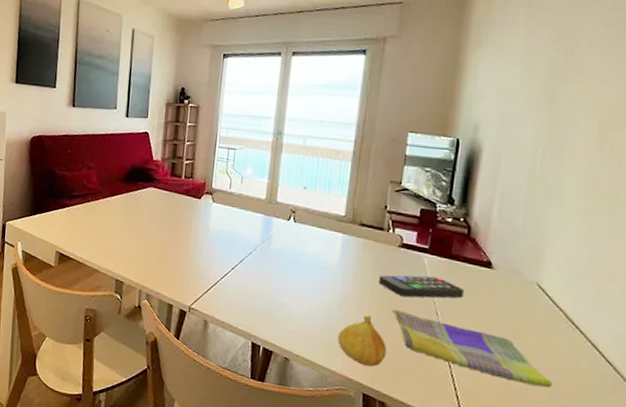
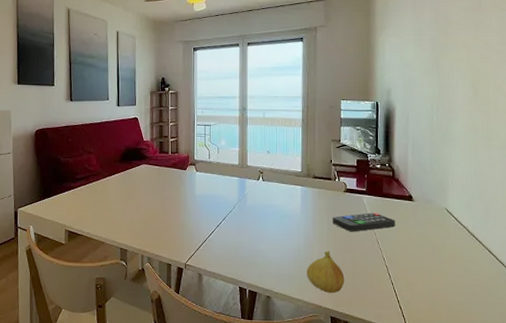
dish towel: present [392,309,552,388] -> none [345,243,466,289]

